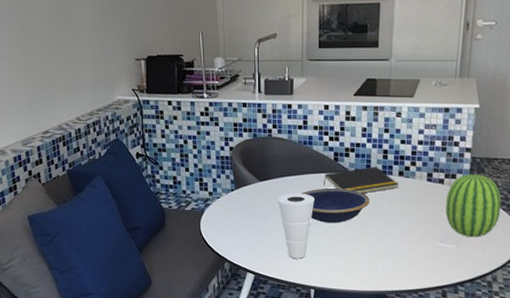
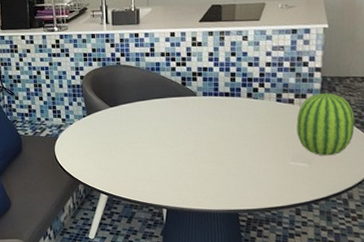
cup: present [277,193,315,259] -> none [127,117,164,180]
bowl: present [302,188,370,224] -> none [151,111,219,146]
notepad: present [324,167,398,194] -> none [172,89,247,116]

